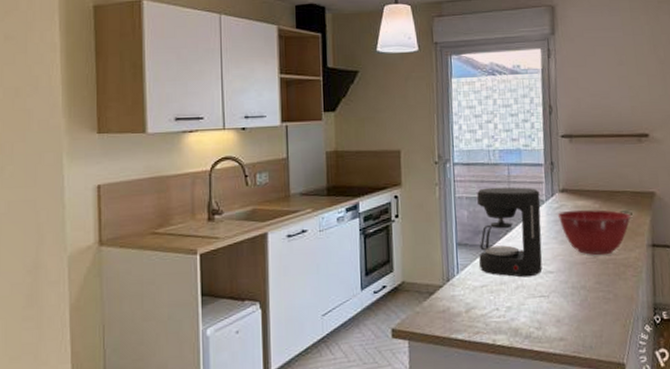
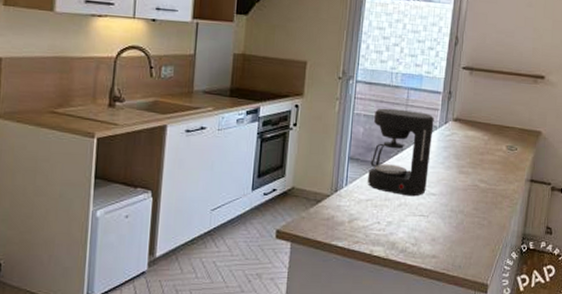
mixing bowl: present [557,209,631,256] -> none [447,139,516,185]

